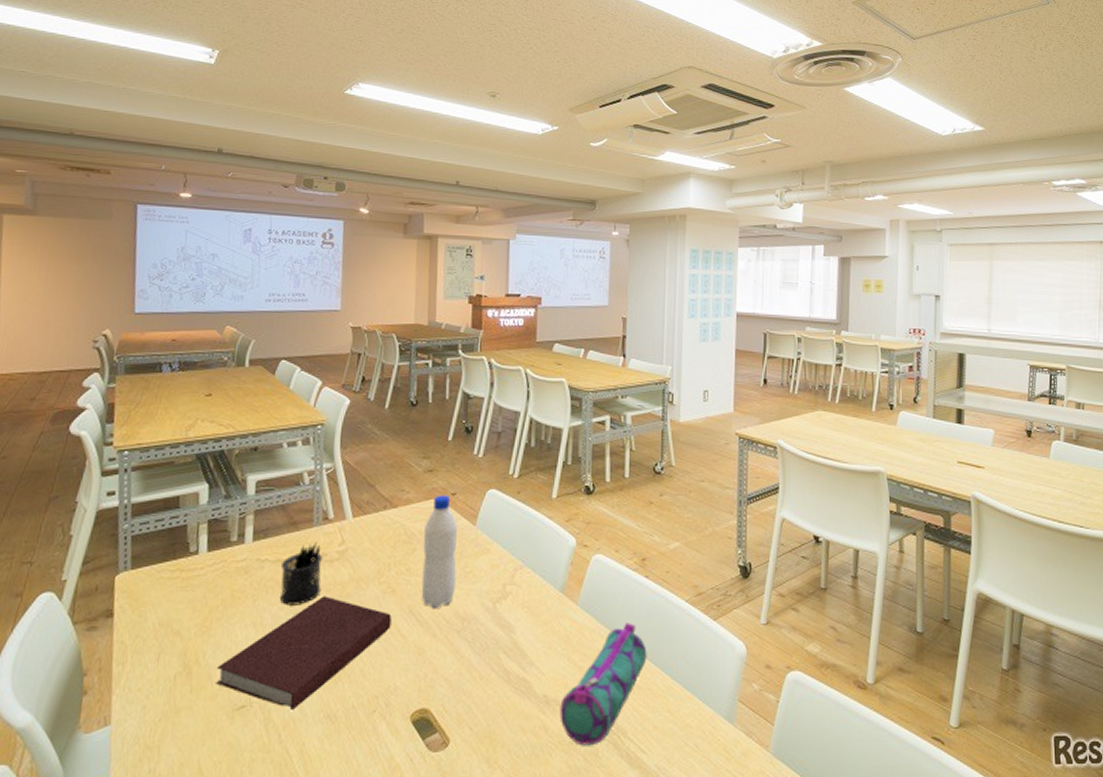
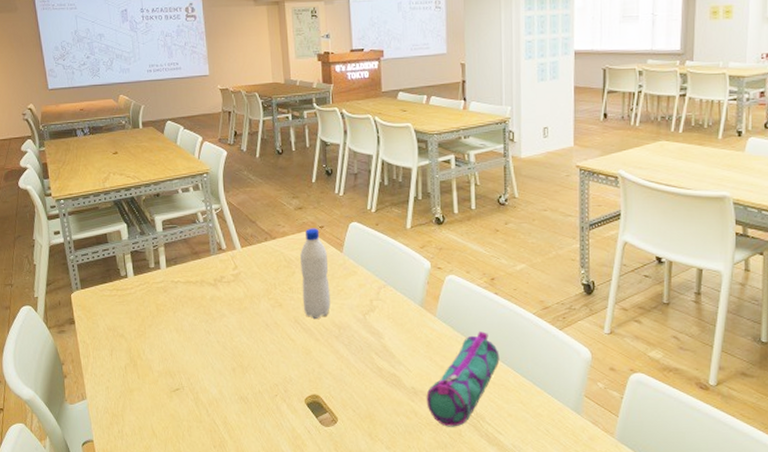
notebook: present [216,596,392,710] -> none [154,309,282,393]
pen holder: present [279,541,322,605] -> none [190,267,224,316]

